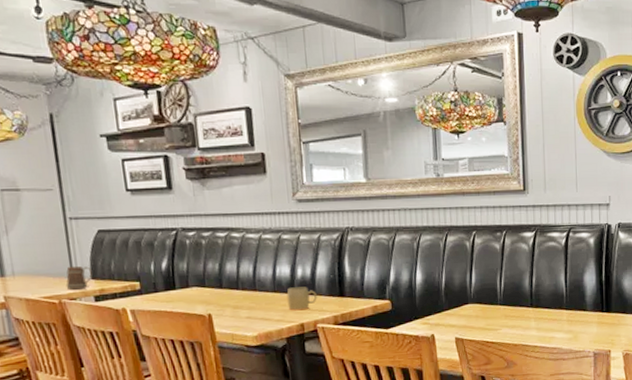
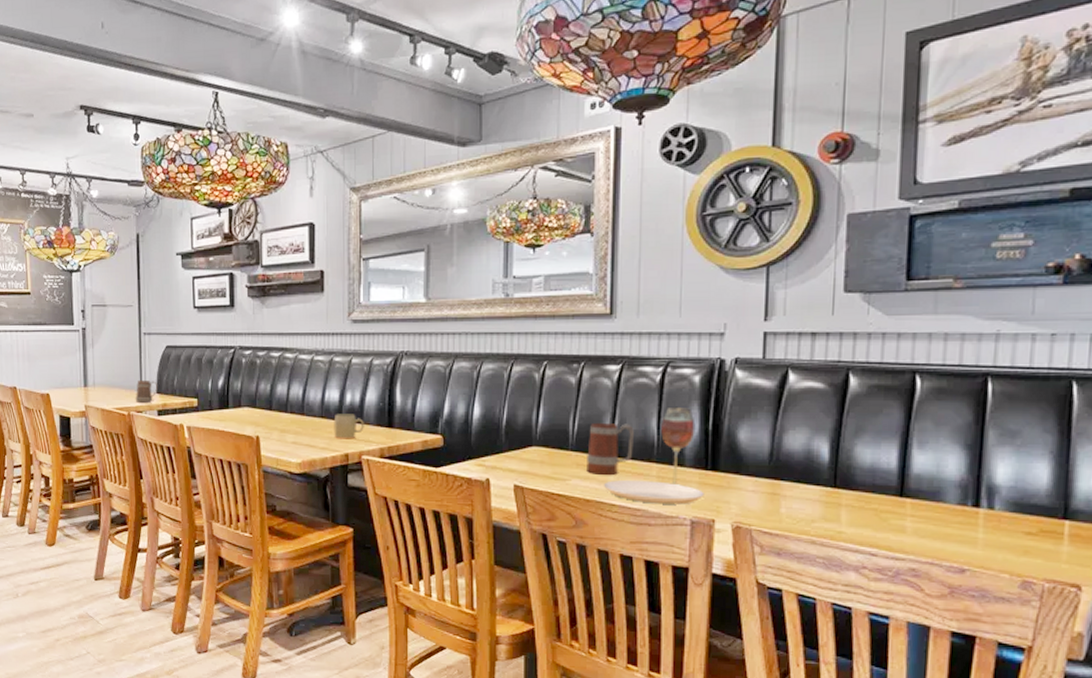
beer mug: none [512,279,549,324] -> present [587,422,635,476]
plate: none [526,324,602,343] -> present [603,479,704,505]
wineglass: none [568,263,593,327] -> present [661,406,696,488]

